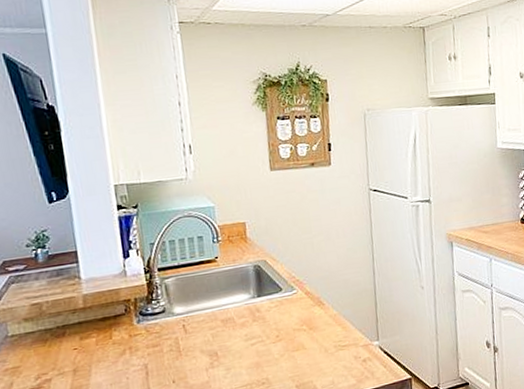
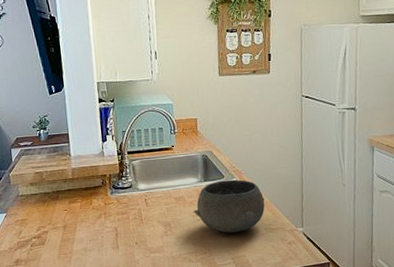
bowl: none [246,291,333,357] -> present [194,179,265,233]

